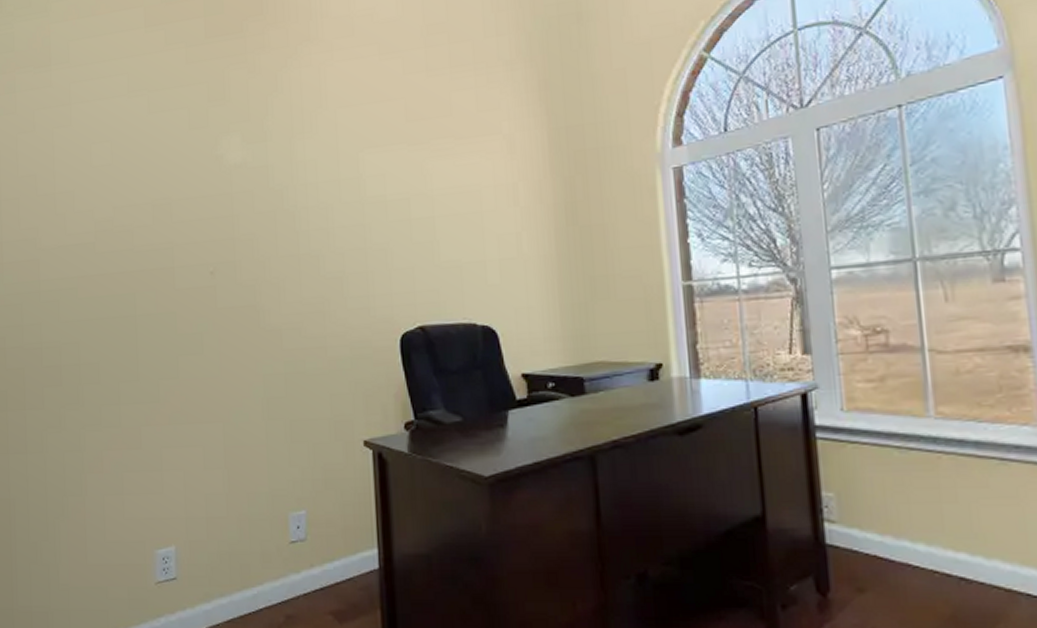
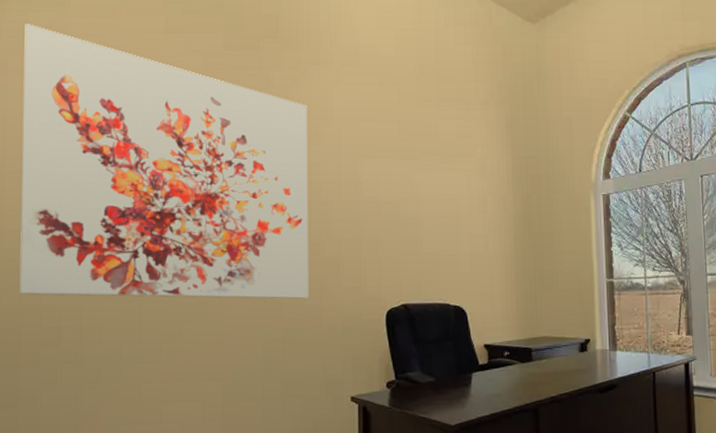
wall art: none [11,36,310,332] -> present [19,24,308,299]

